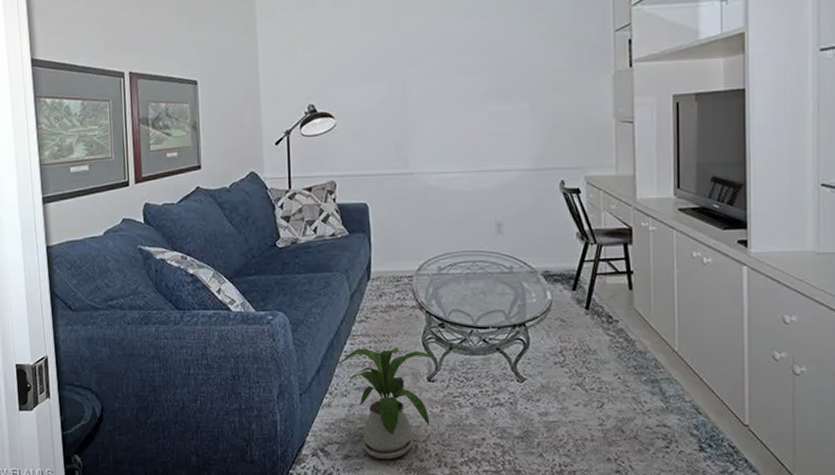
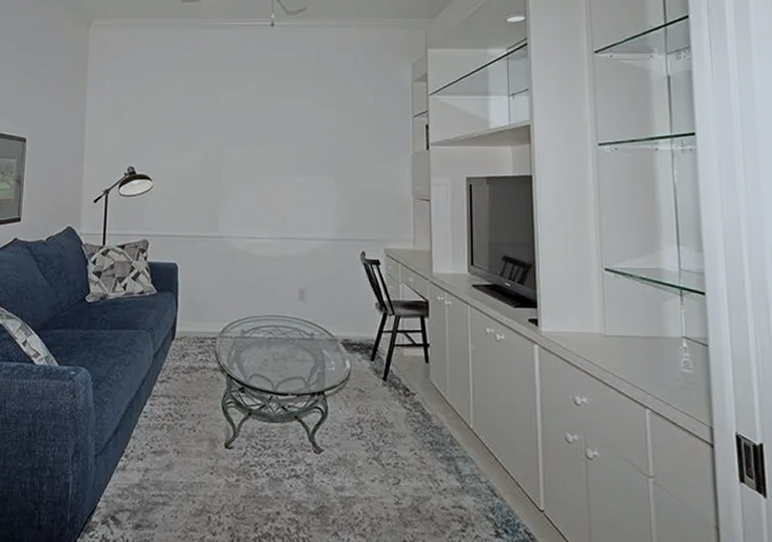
house plant: present [339,347,438,460] -> none [137,409,236,531]

